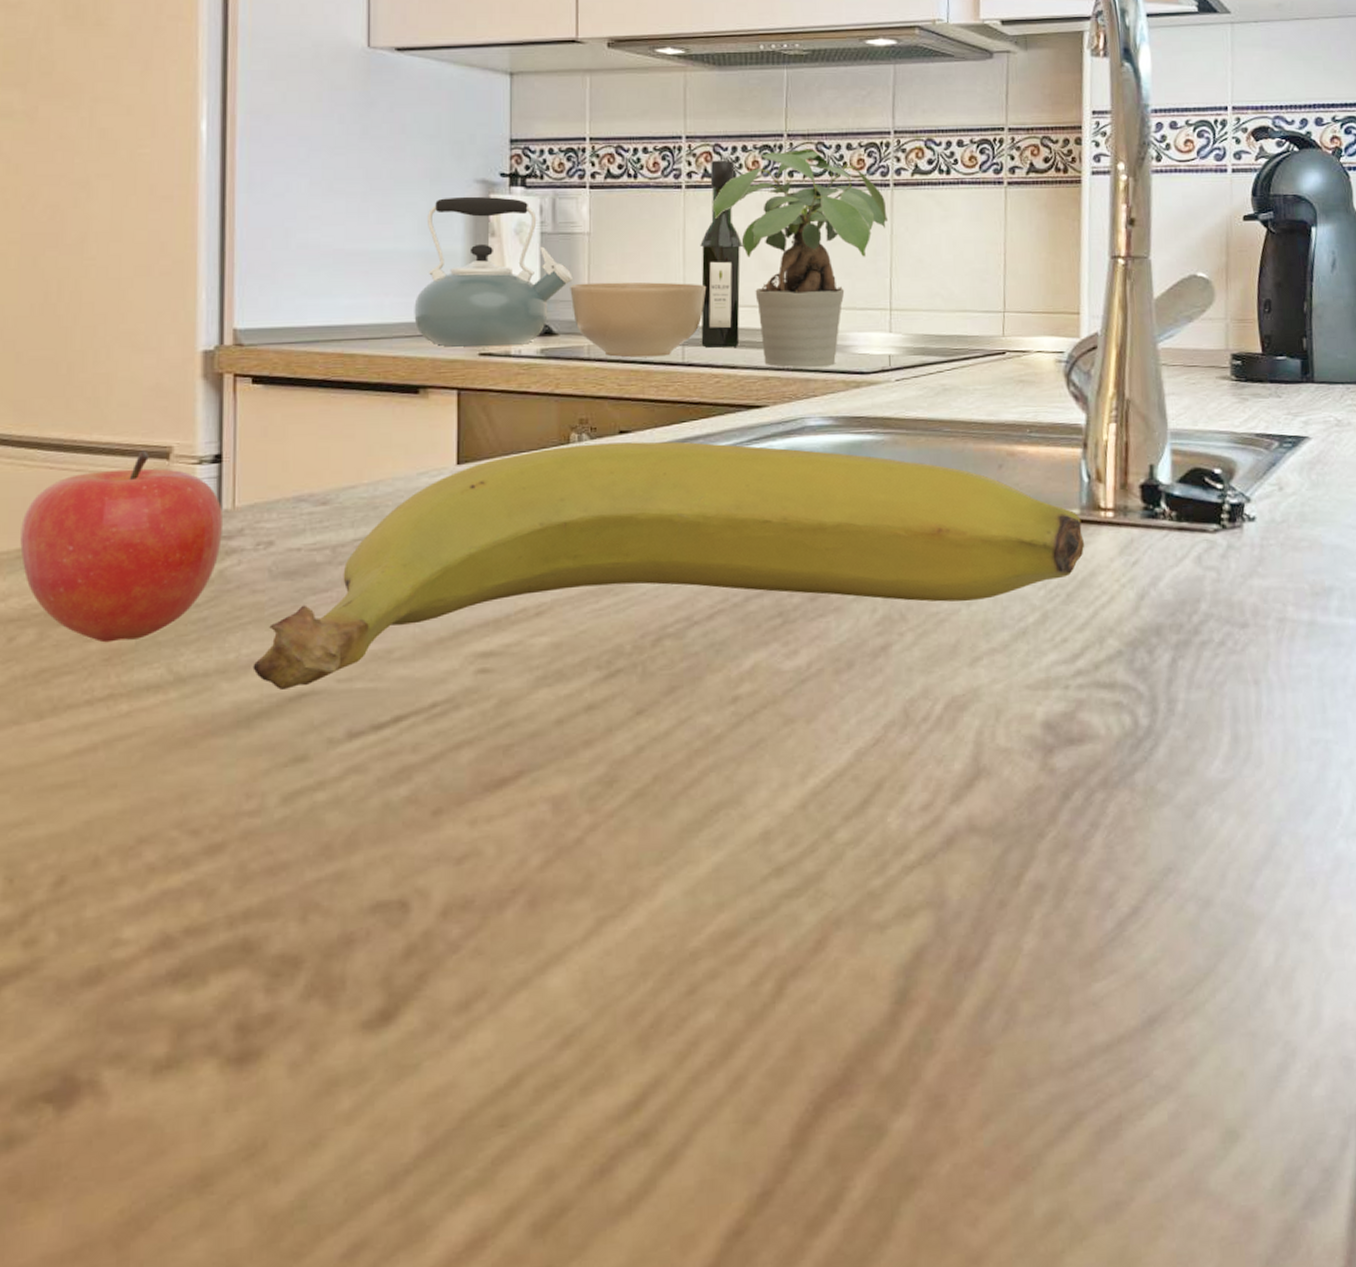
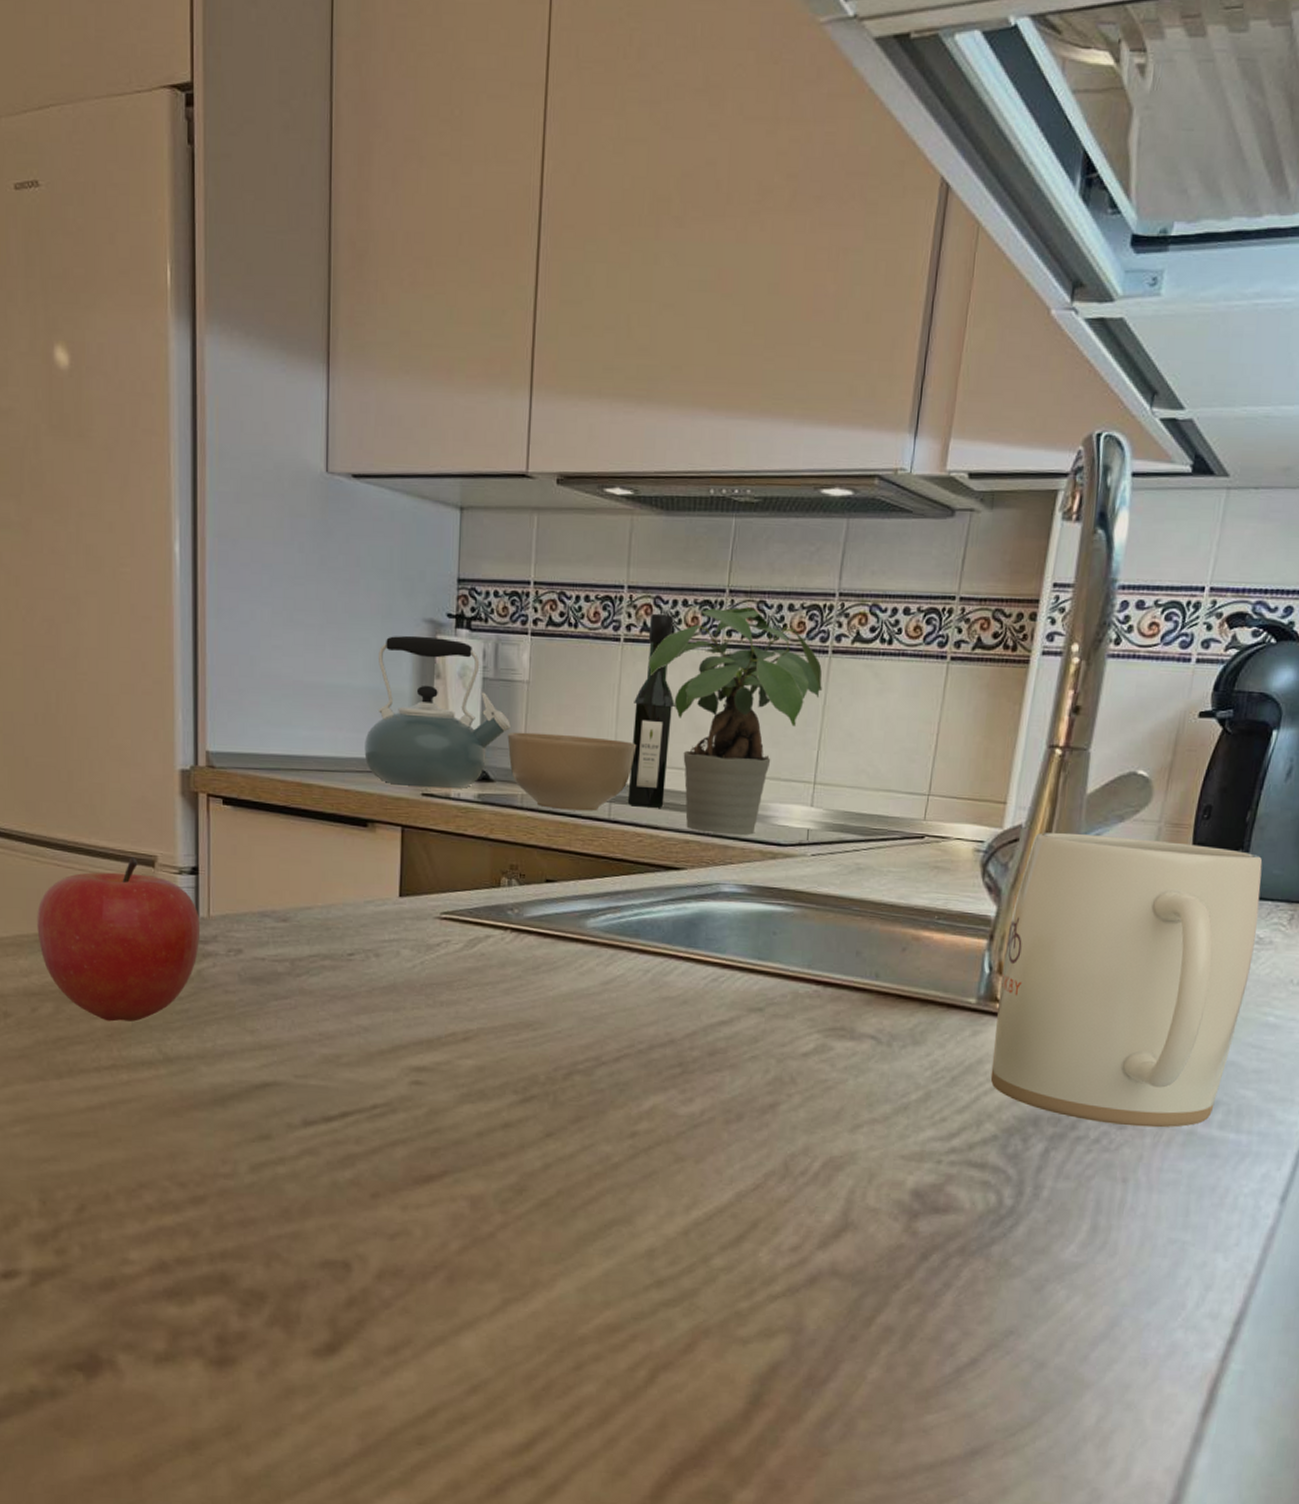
banana: present [253,441,1085,690] -> none [226,889,977,1078]
mug: none [1100,336,1336,624] -> present [990,832,1263,1128]

